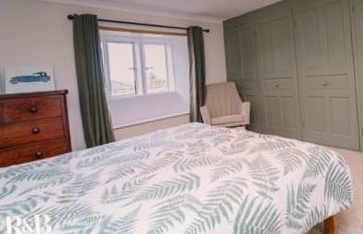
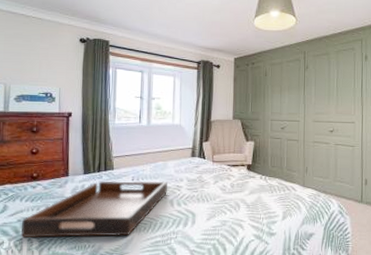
serving tray: none [32,148,170,215] -> present [20,181,167,238]

